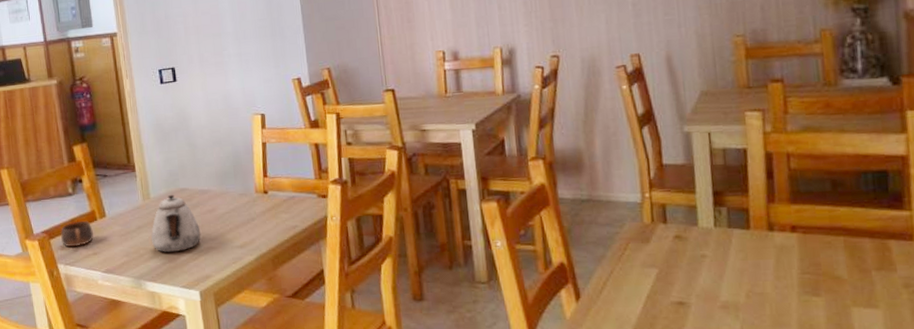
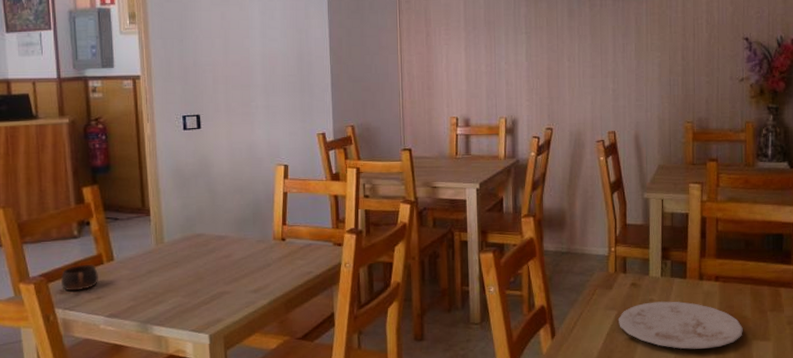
teapot: present [151,194,201,252] -> none [162,239,215,297]
plate: none [661,257,837,317] -> present [619,301,743,349]

